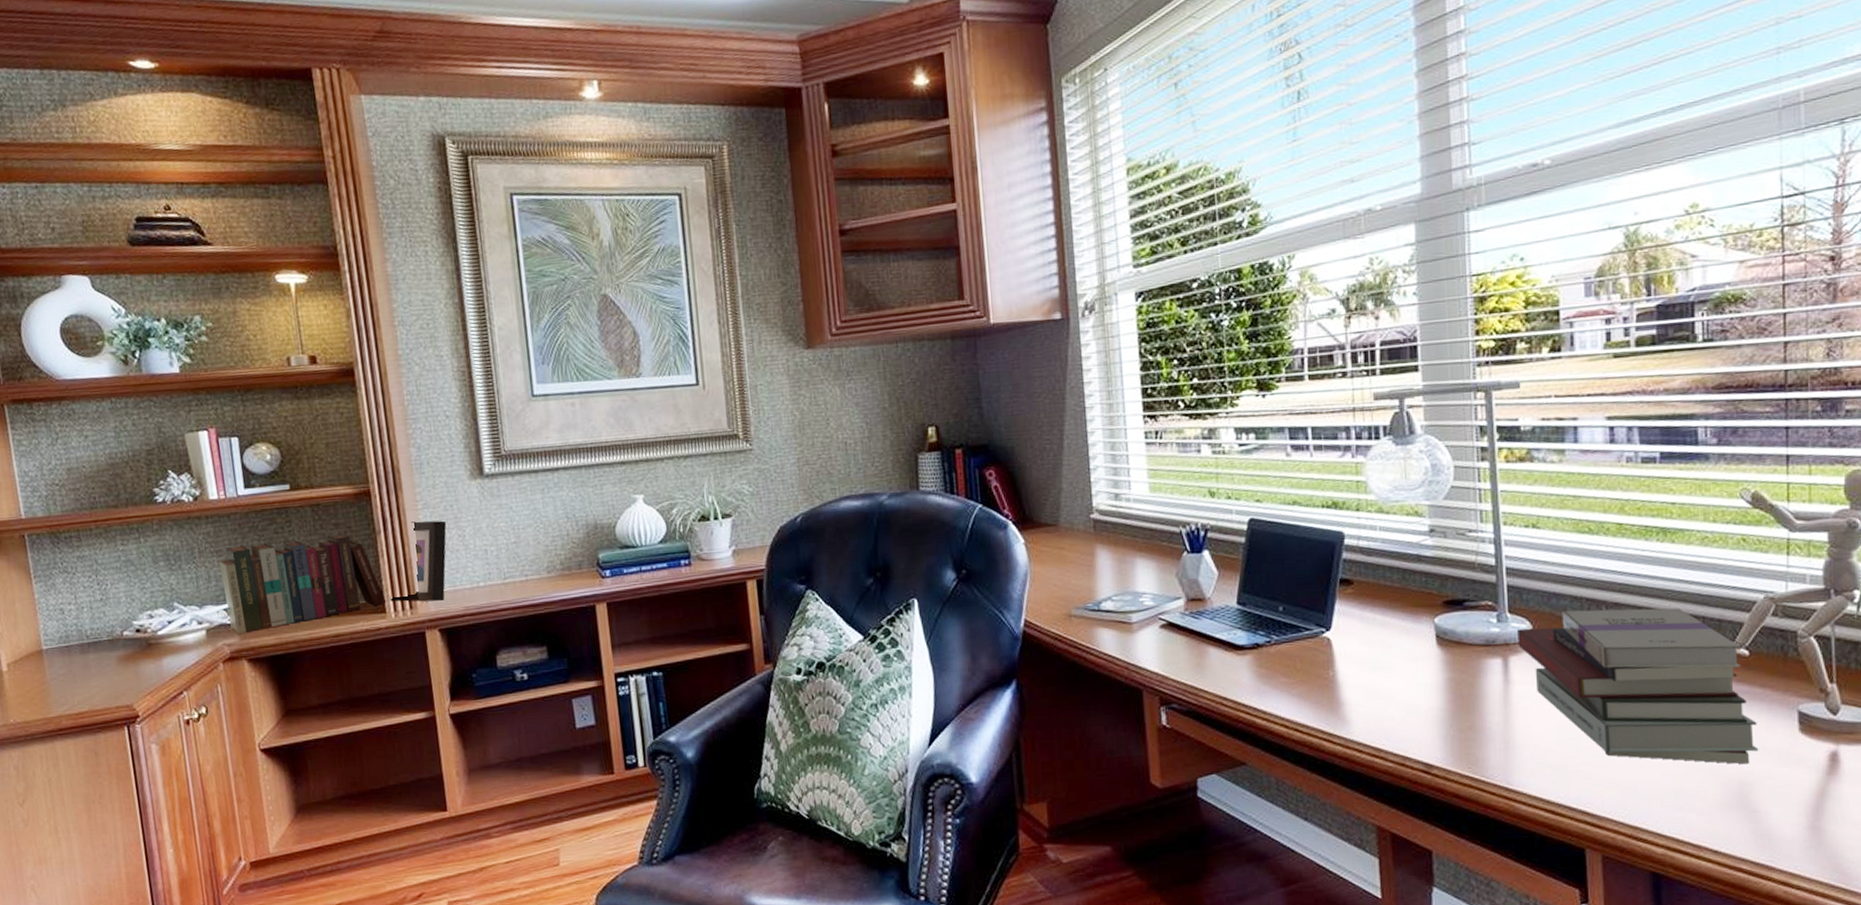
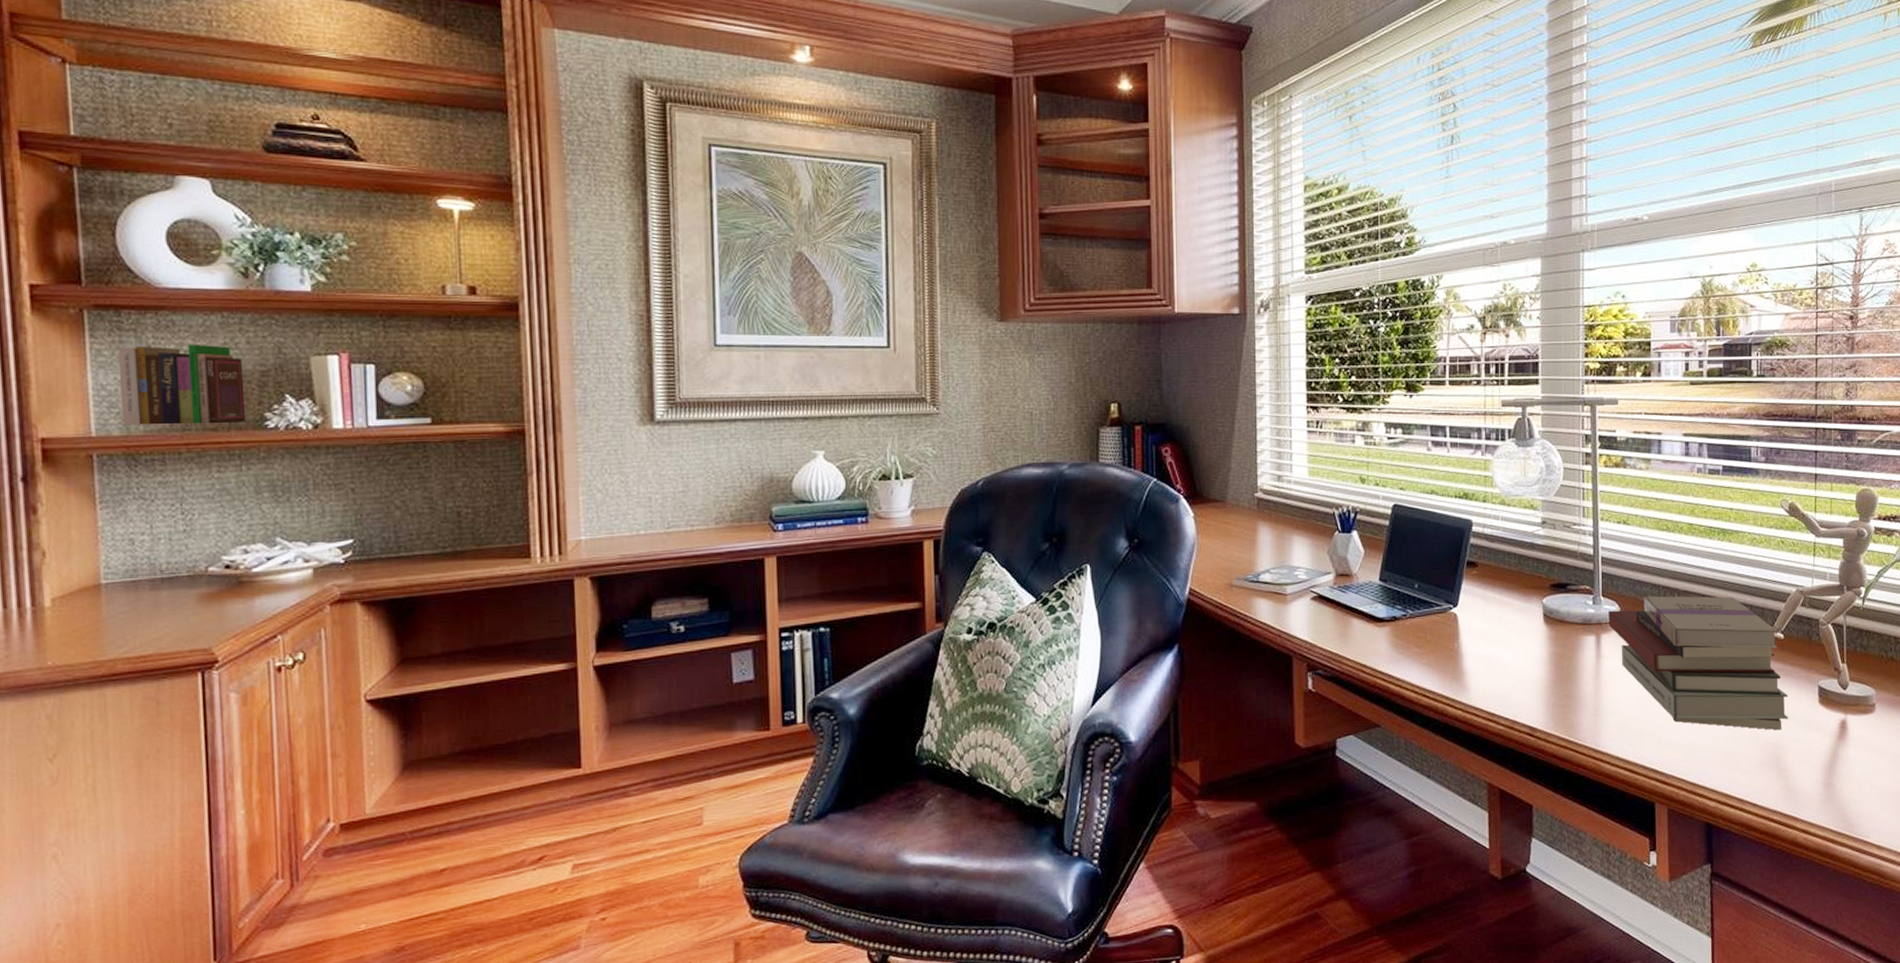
books: none [33,429,140,507] -> present [117,345,246,426]
books: present [219,533,387,635] -> none [338,472,532,575]
picture frame: present [390,520,447,602] -> none [537,464,609,548]

